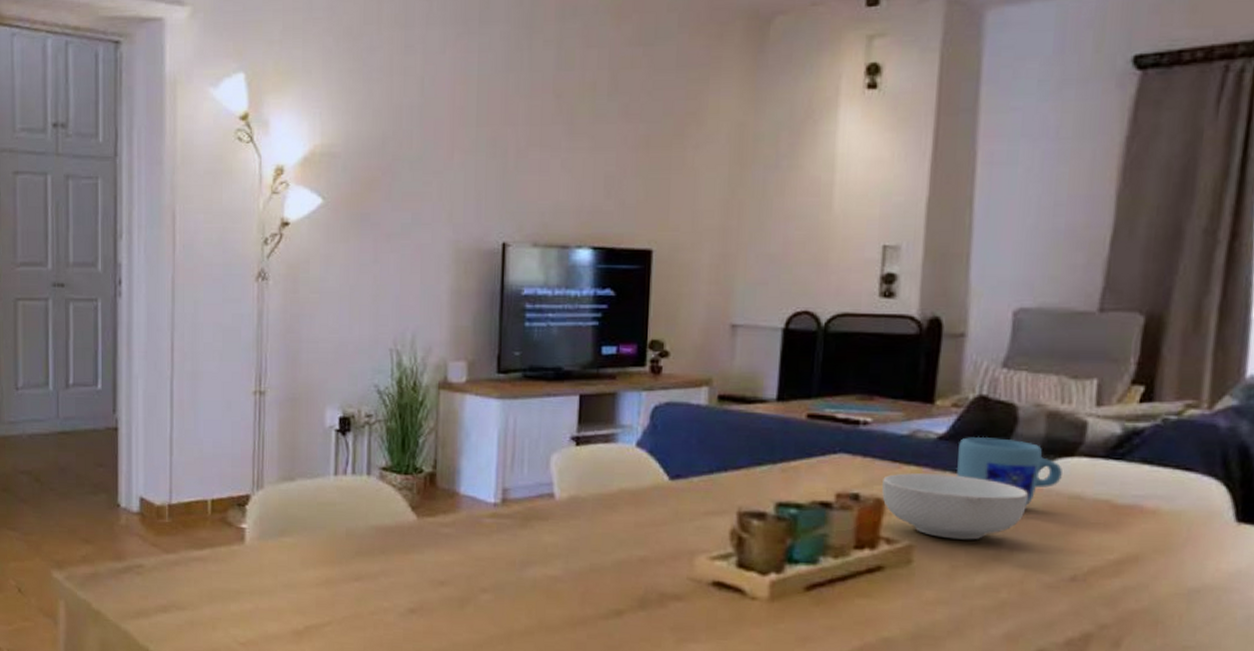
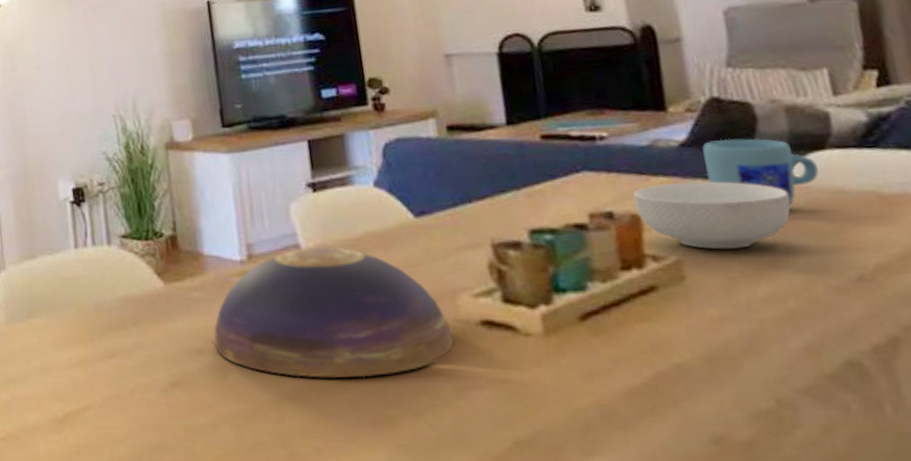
decorative bowl: none [457,497,683,622] -> present [214,246,454,378]

